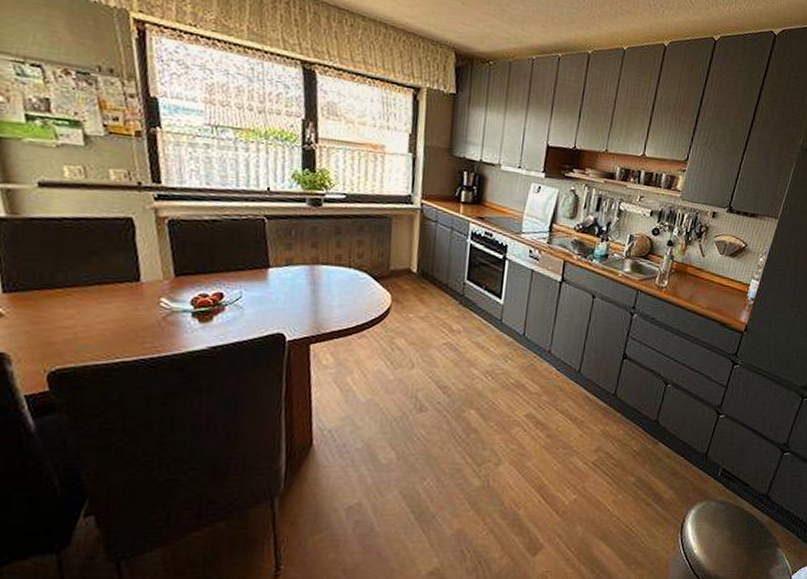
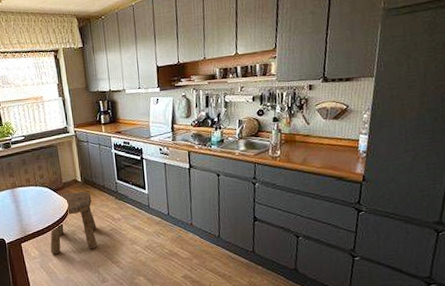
stool: none [353,284,427,366] -> present [50,192,97,254]

